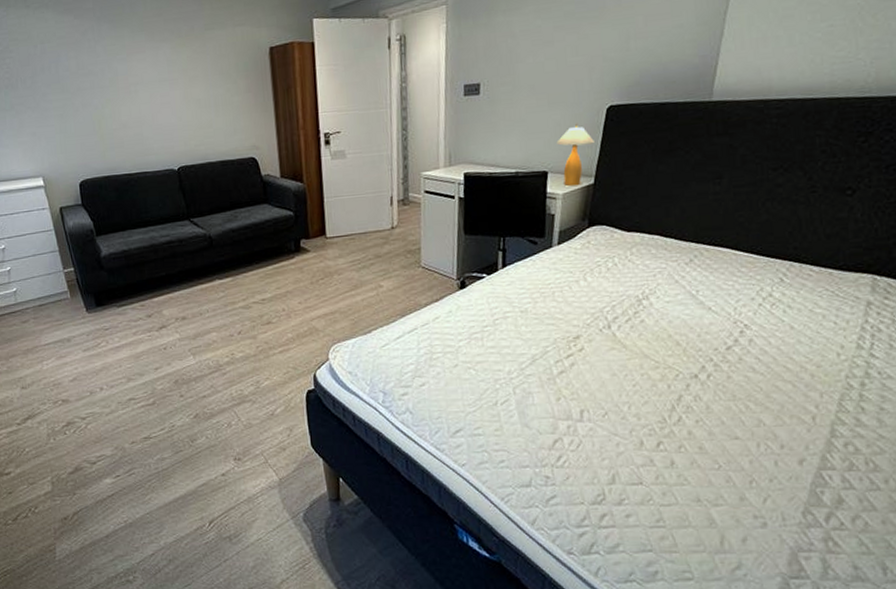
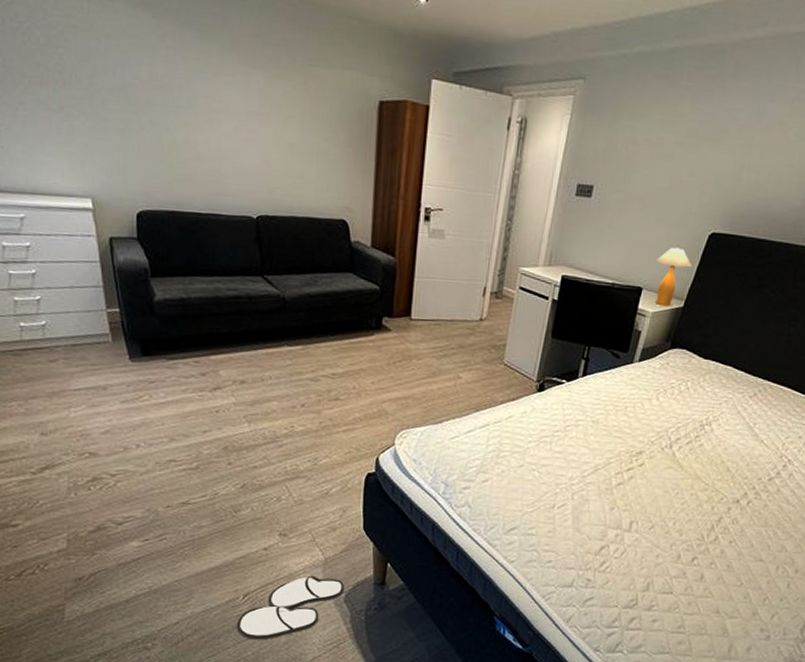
slippers: none [206,497,301,566] -> present [236,575,344,640]

